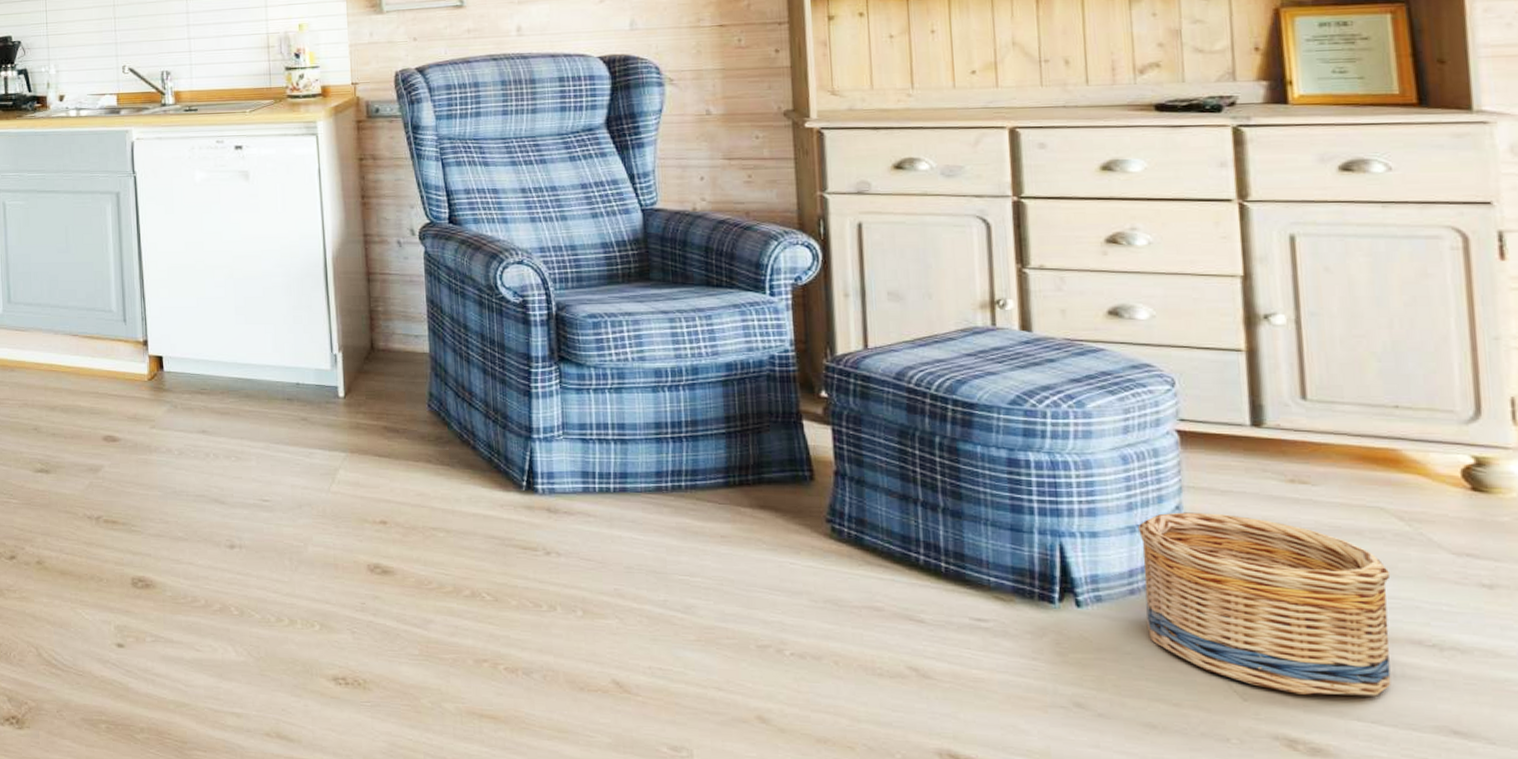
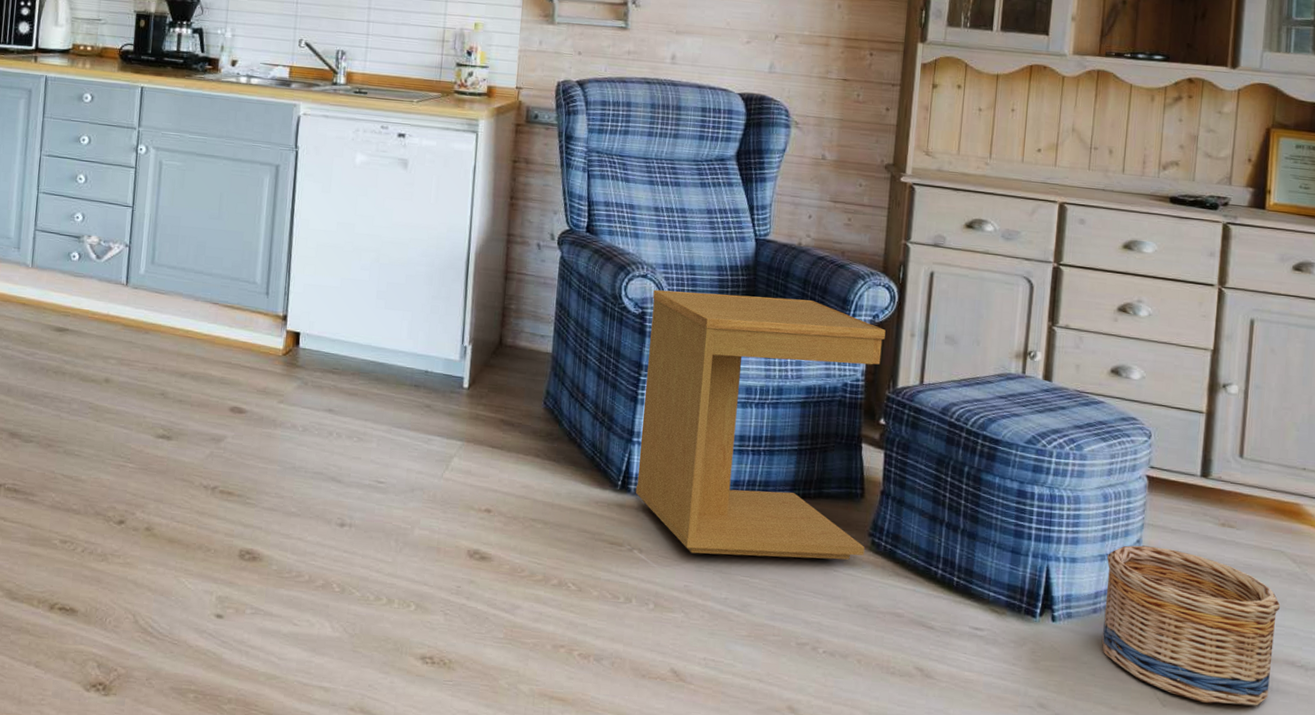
side table: none [533,269,824,554] -> present [635,289,886,560]

